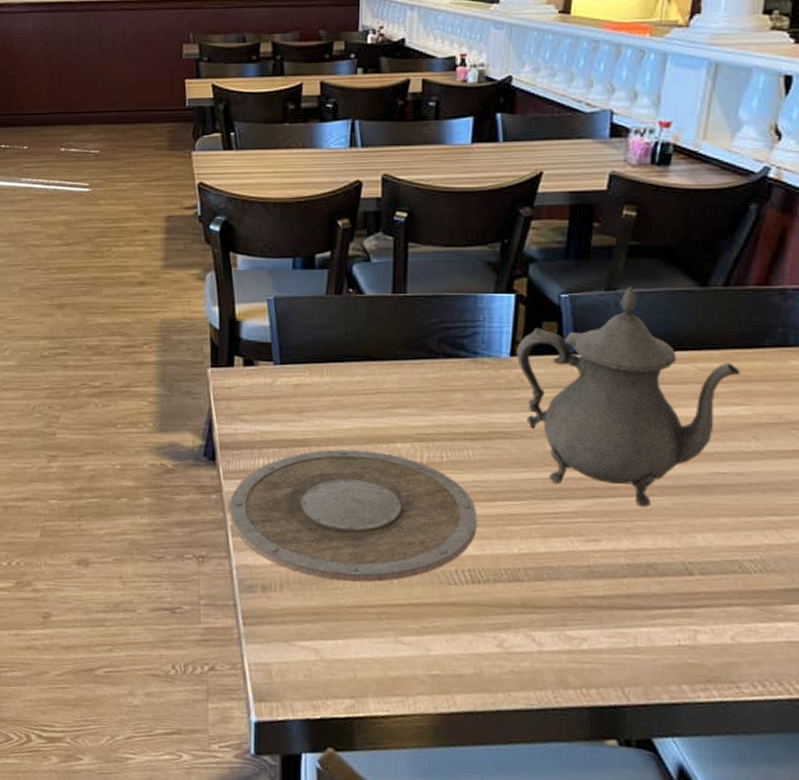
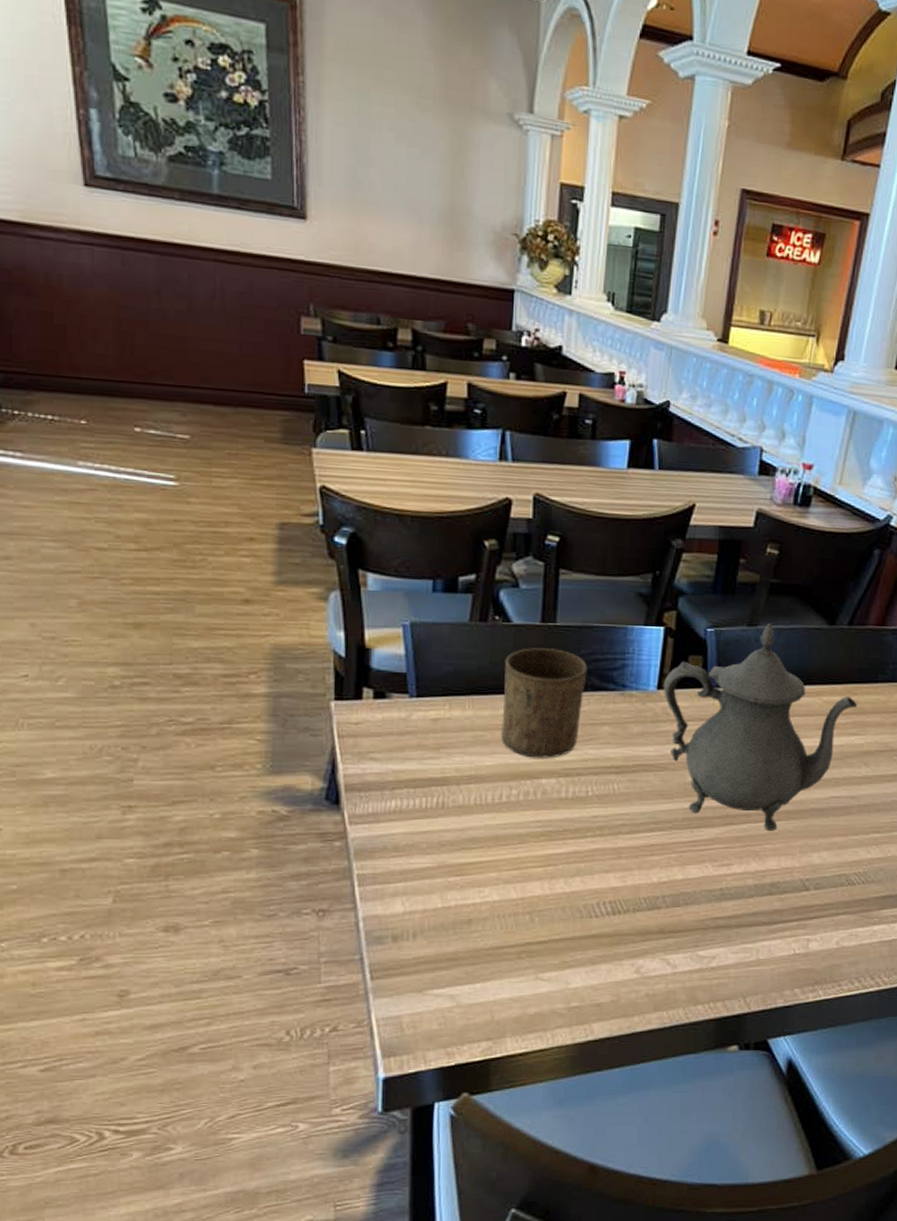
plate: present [230,449,478,583] -> none [357,787,620,924]
cup: none [357,317,438,423] -> present [501,648,587,758]

